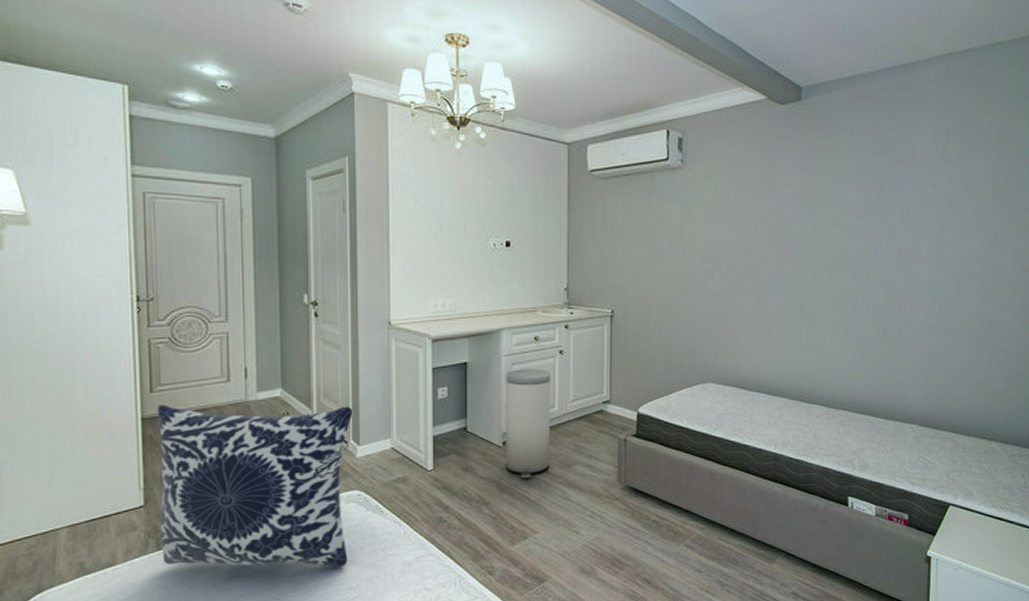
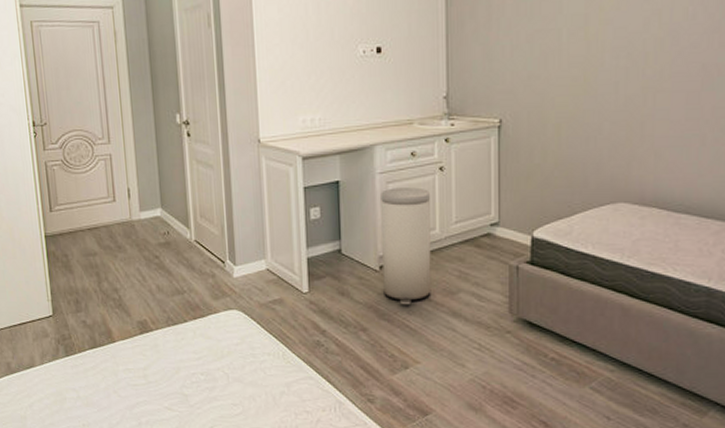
cushion: present [157,404,353,568] -> none [56,223,231,385]

